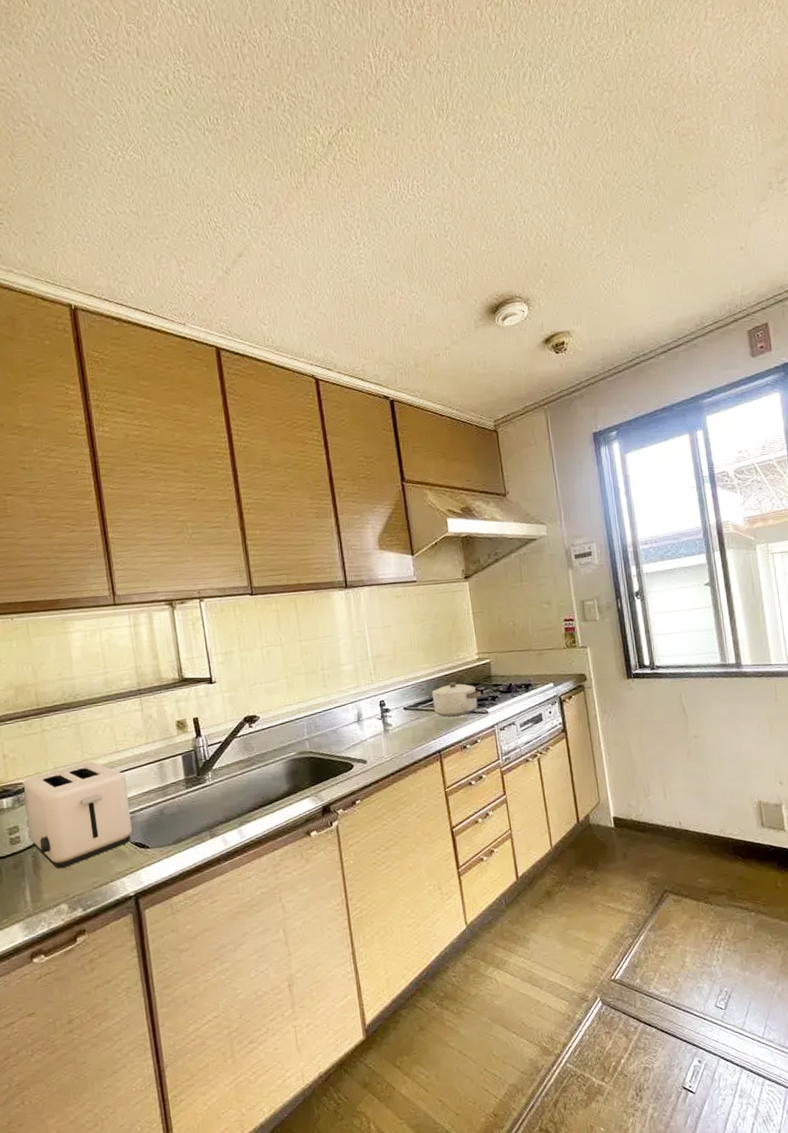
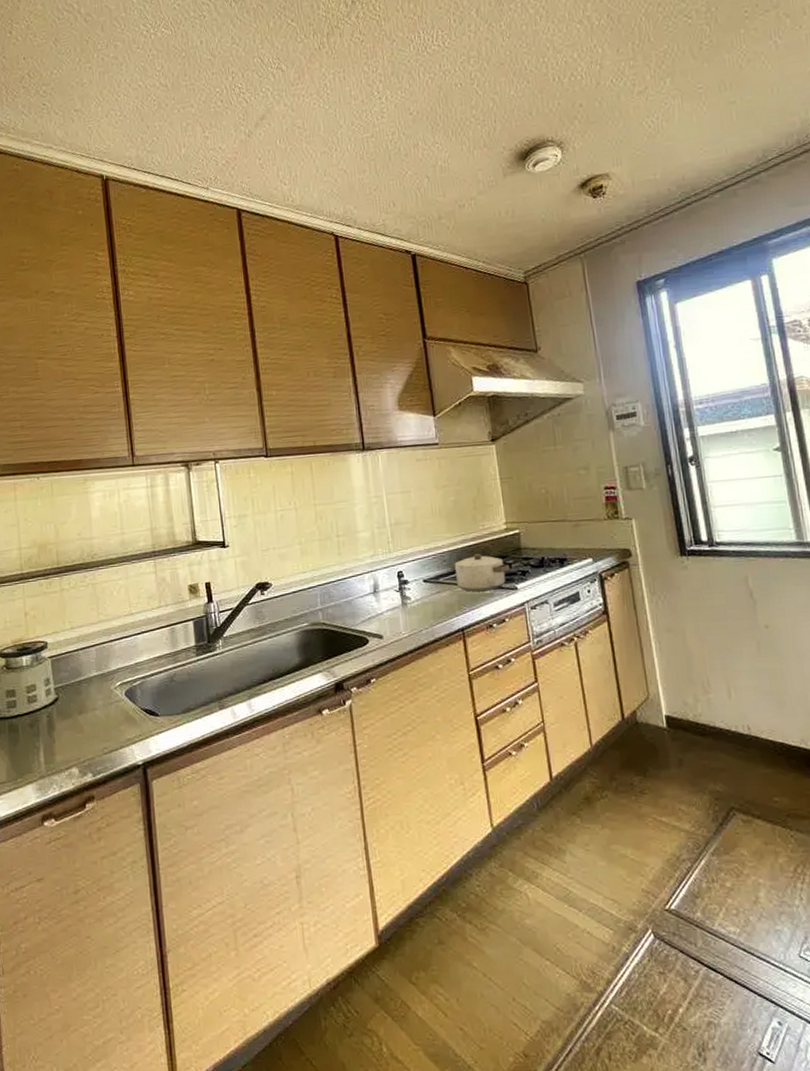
toaster: present [21,761,133,868] -> none [40,623,143,730]

